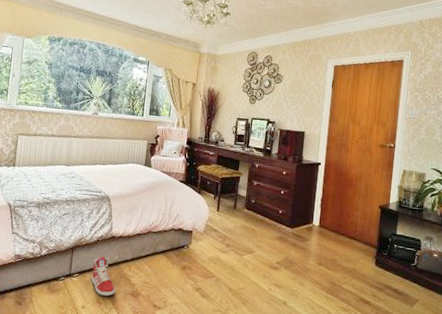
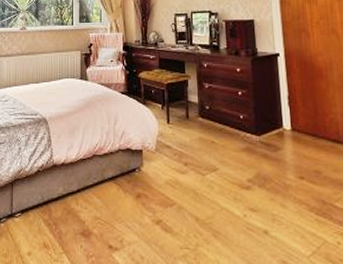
sneaker: present [91,256,116,296] -> none [35,189,64,238]

